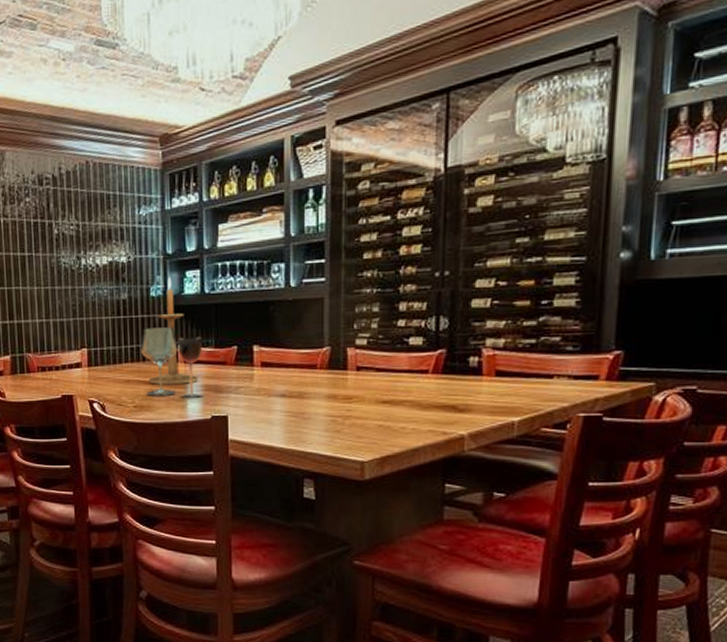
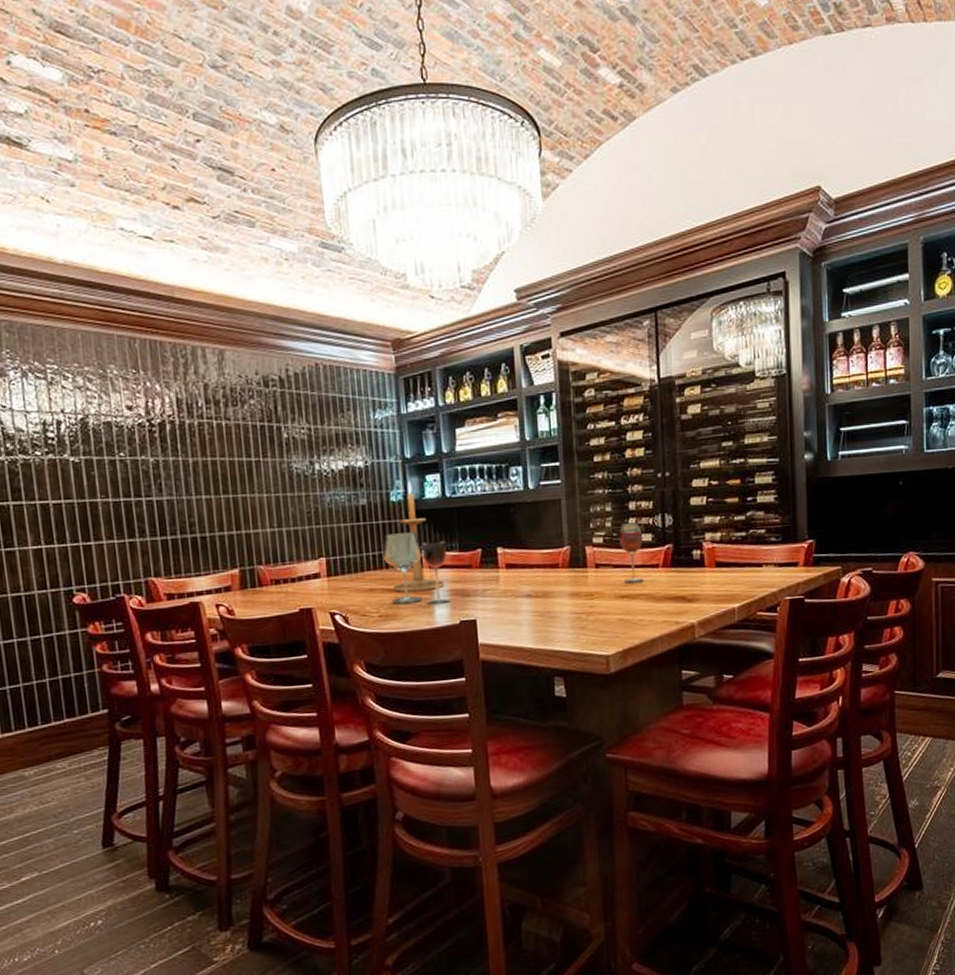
wineglass: none [385,325,413,388] -> present [619,522,644,583]

